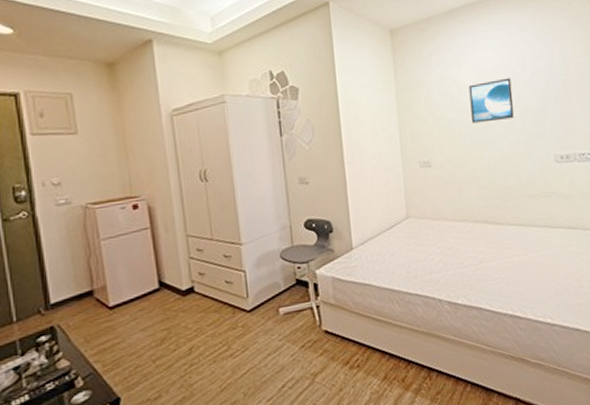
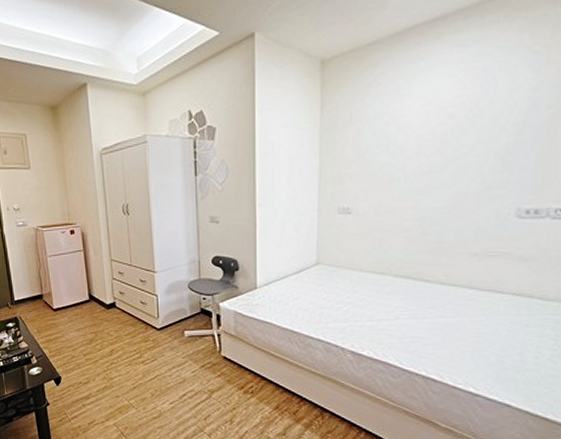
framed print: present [468,78,514,123] -> none [408,113,471,168]

